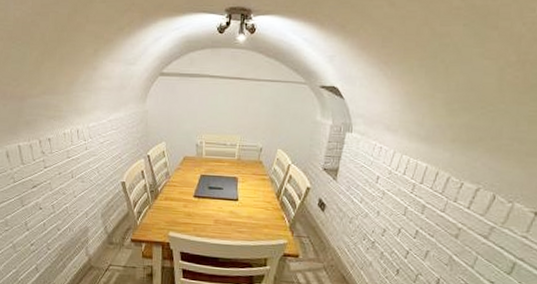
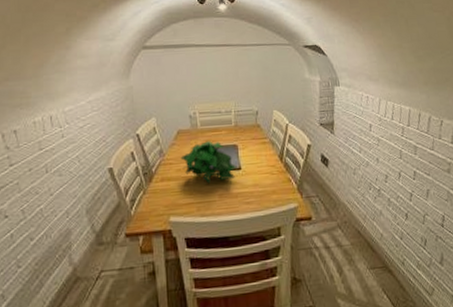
plant: none [184,170,234,209] -> present [180,141,237,184]

